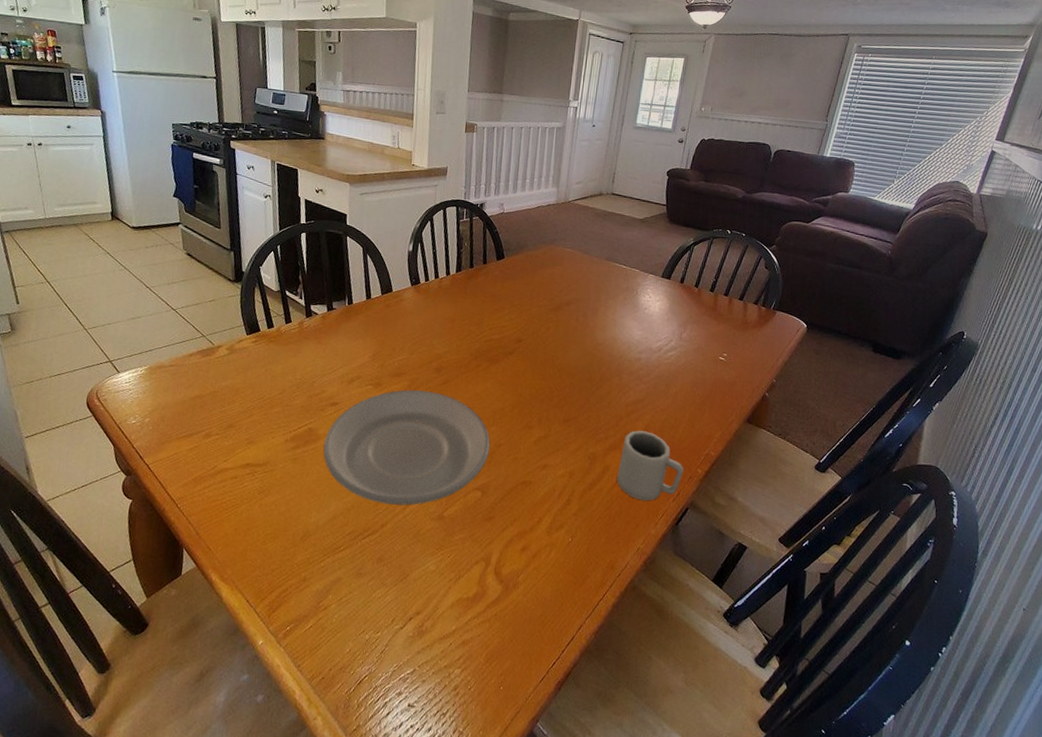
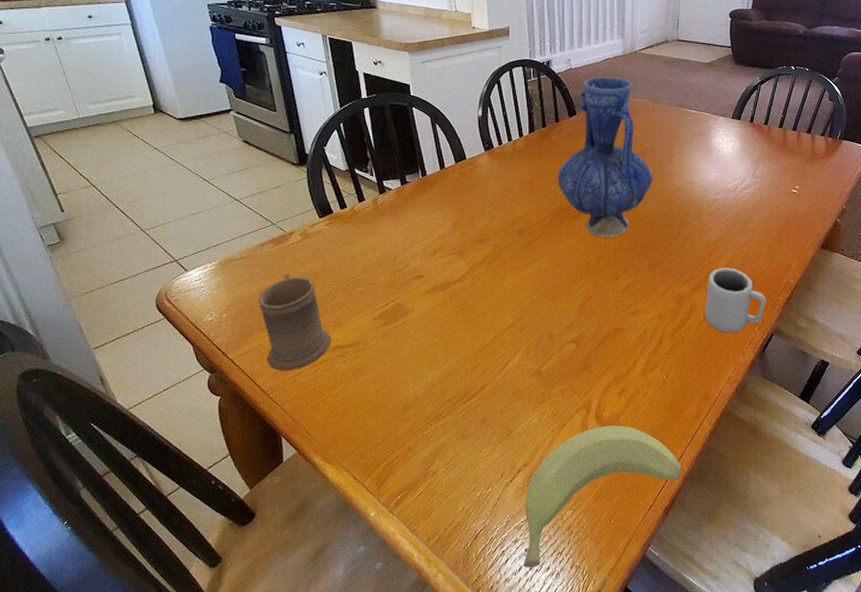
mug: none [179,386,244,483] -> present [258,274,332,371]
plate: present [323,389,490,506] -> none [414,254,580,367]
banana: none [404,582,580,726] -> present [523,425,682,568]
vase: none [479,222,576,386] -> present [557,76,653,237]

